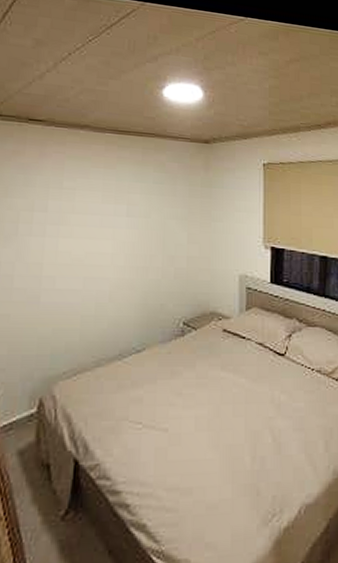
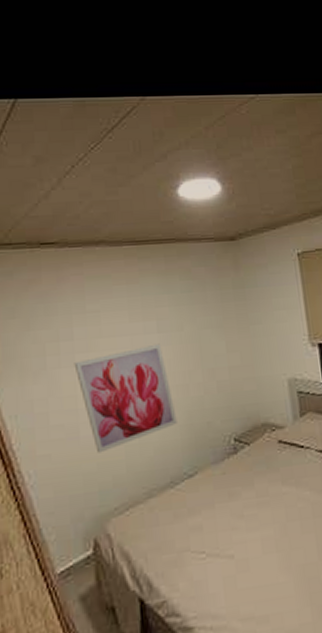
wall art: none [44,226,133,320] -> present [74,343,177,453]

